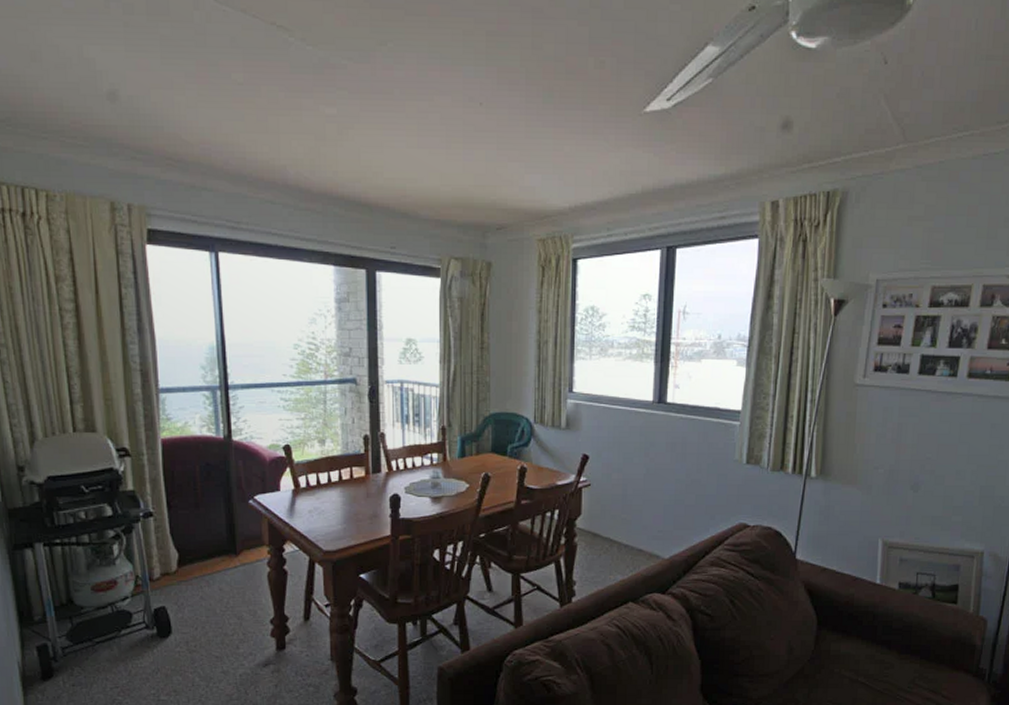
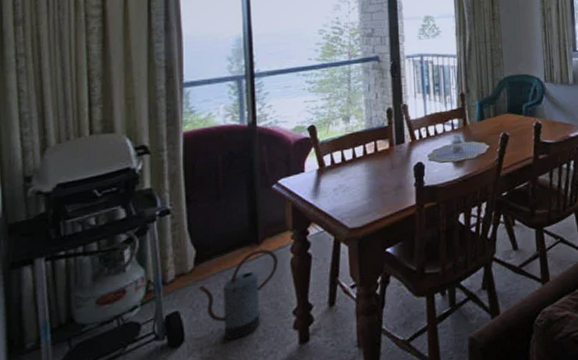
watering can: none [182,560,255,639] -> present [198,248,278,341]

